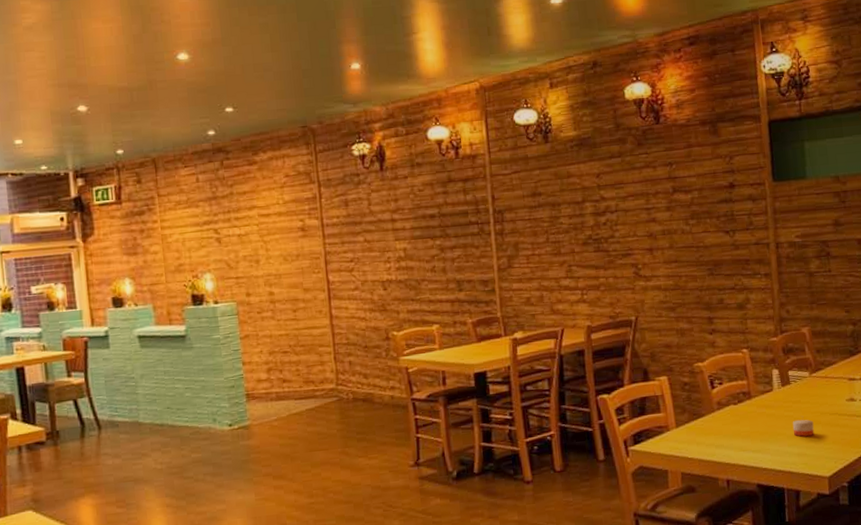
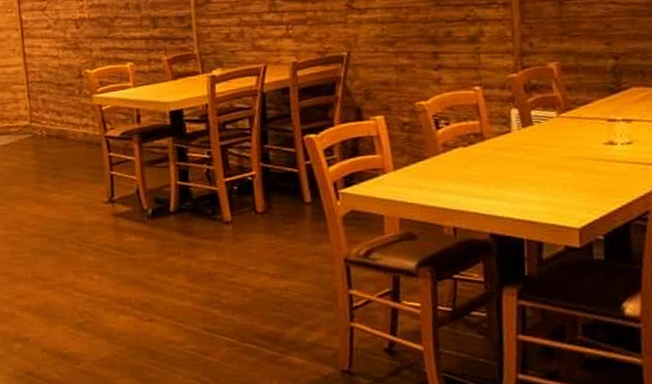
candle: present [793,420,815,437] -> none [535,165,563,183]

